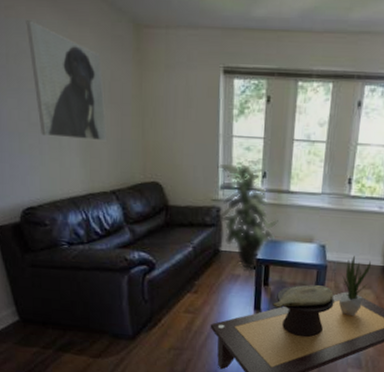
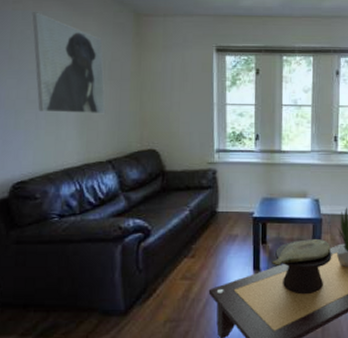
indoor plant: present [217,159,278,270] -> none [212,124,273,229]

